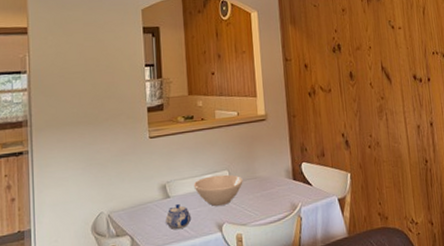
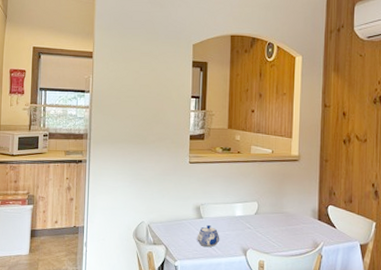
bowl: present [193,174,243,206] -> none [224,205,270,233]

